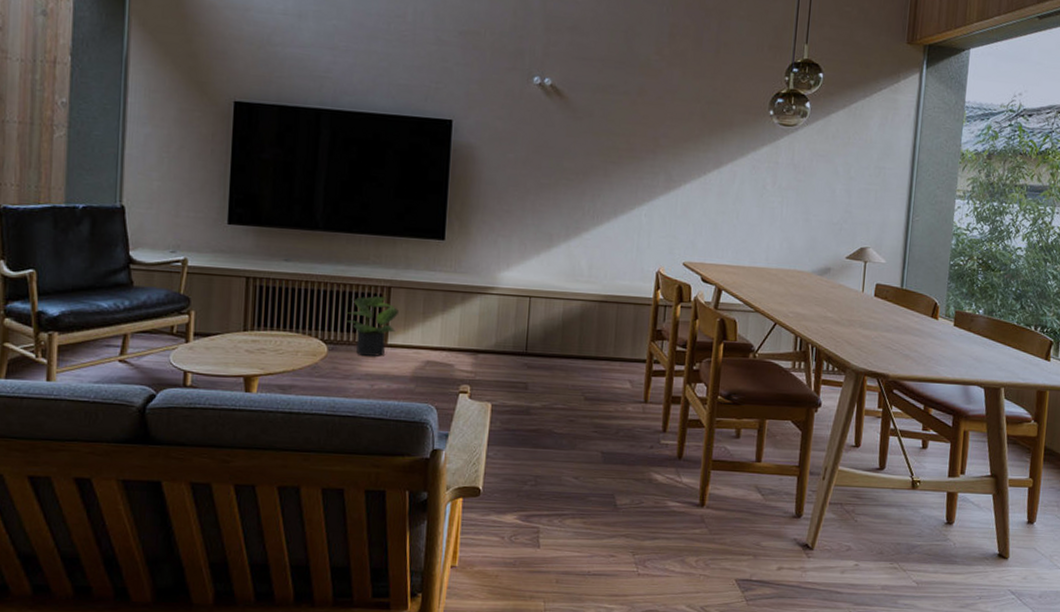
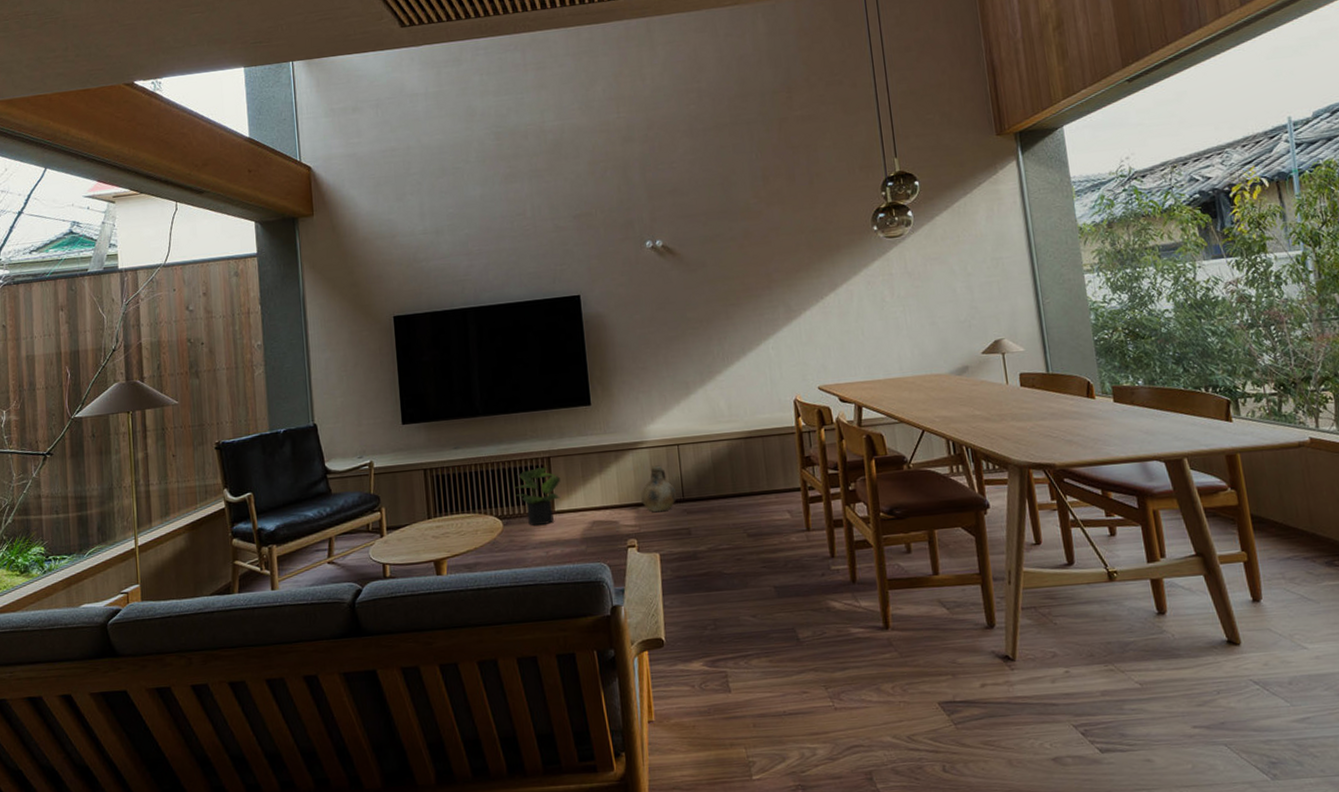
ceramic jug: none [482,314,520,362] -> present [641,465,677,512]

